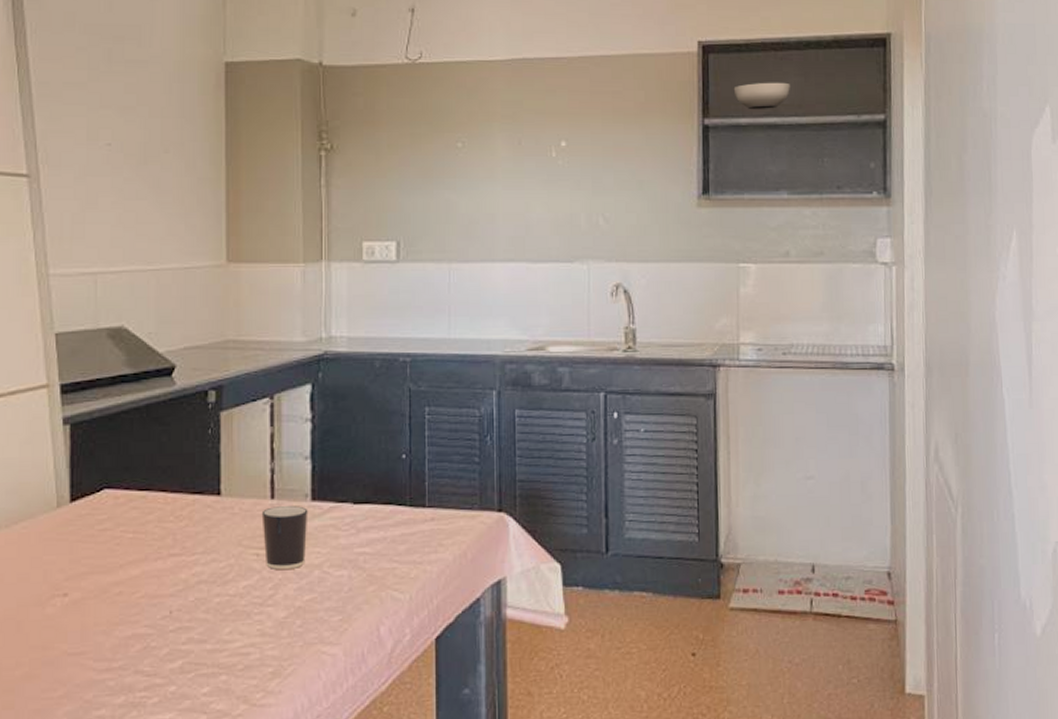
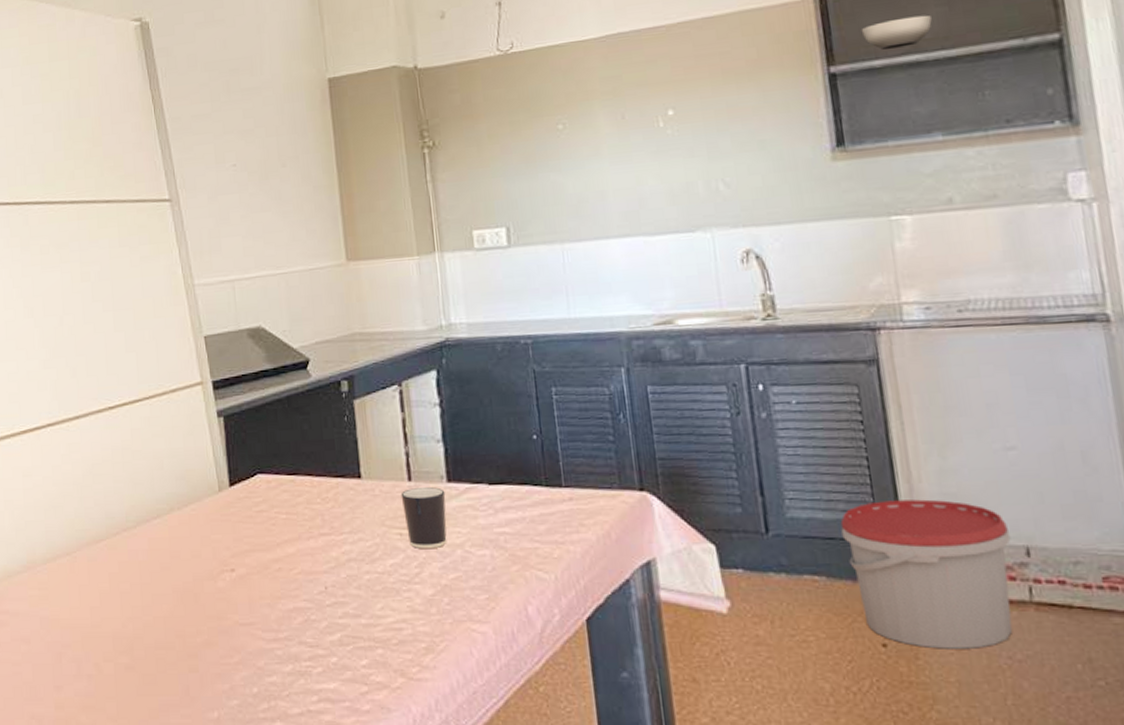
bucket: none [669,522,802,656] -> present [840,499,1013,649]

